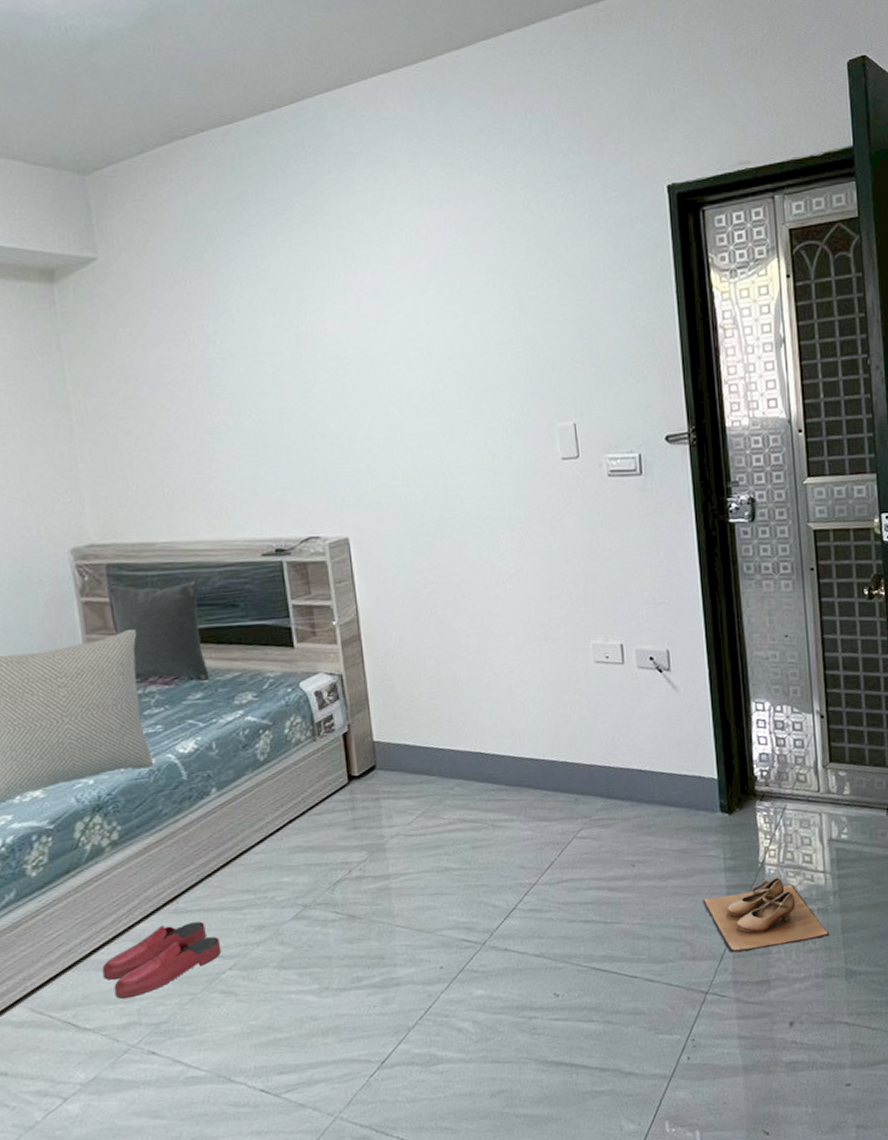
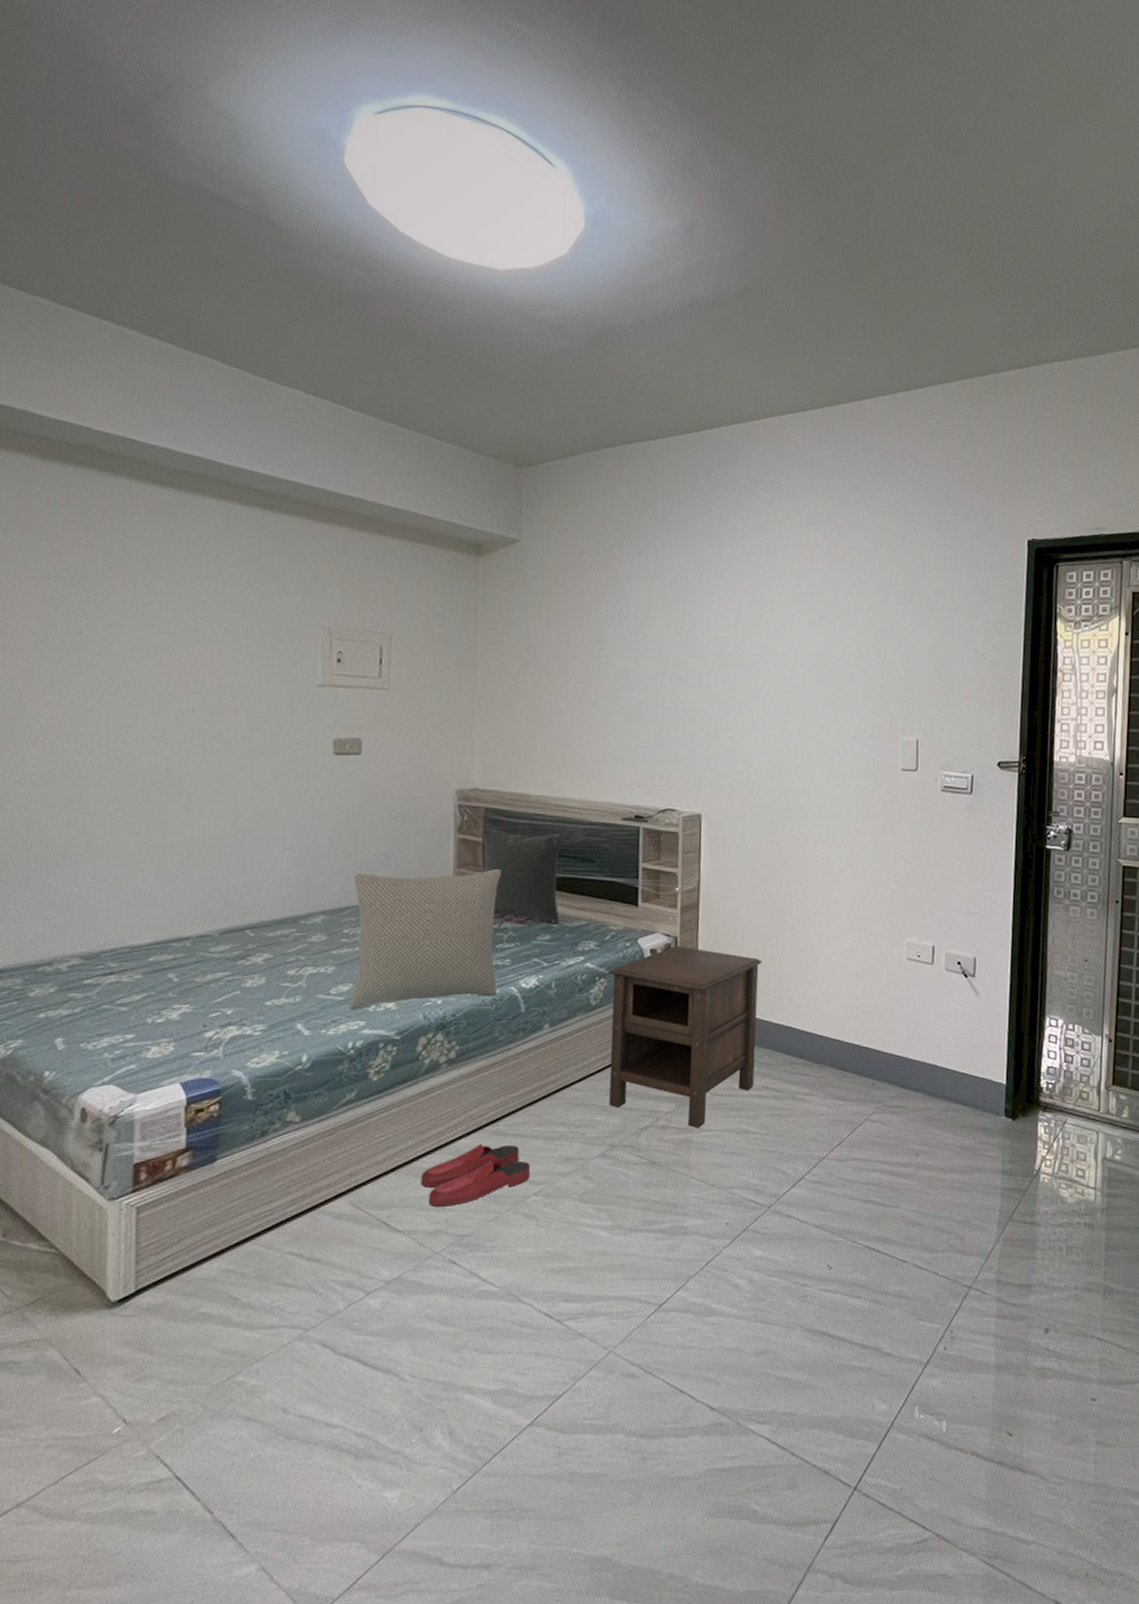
nightstand: none [273,683,449,874] -> present [609,945,762,1128]
shoe: present [702,876,830,953] -> none [977,1186,1093,1254]

